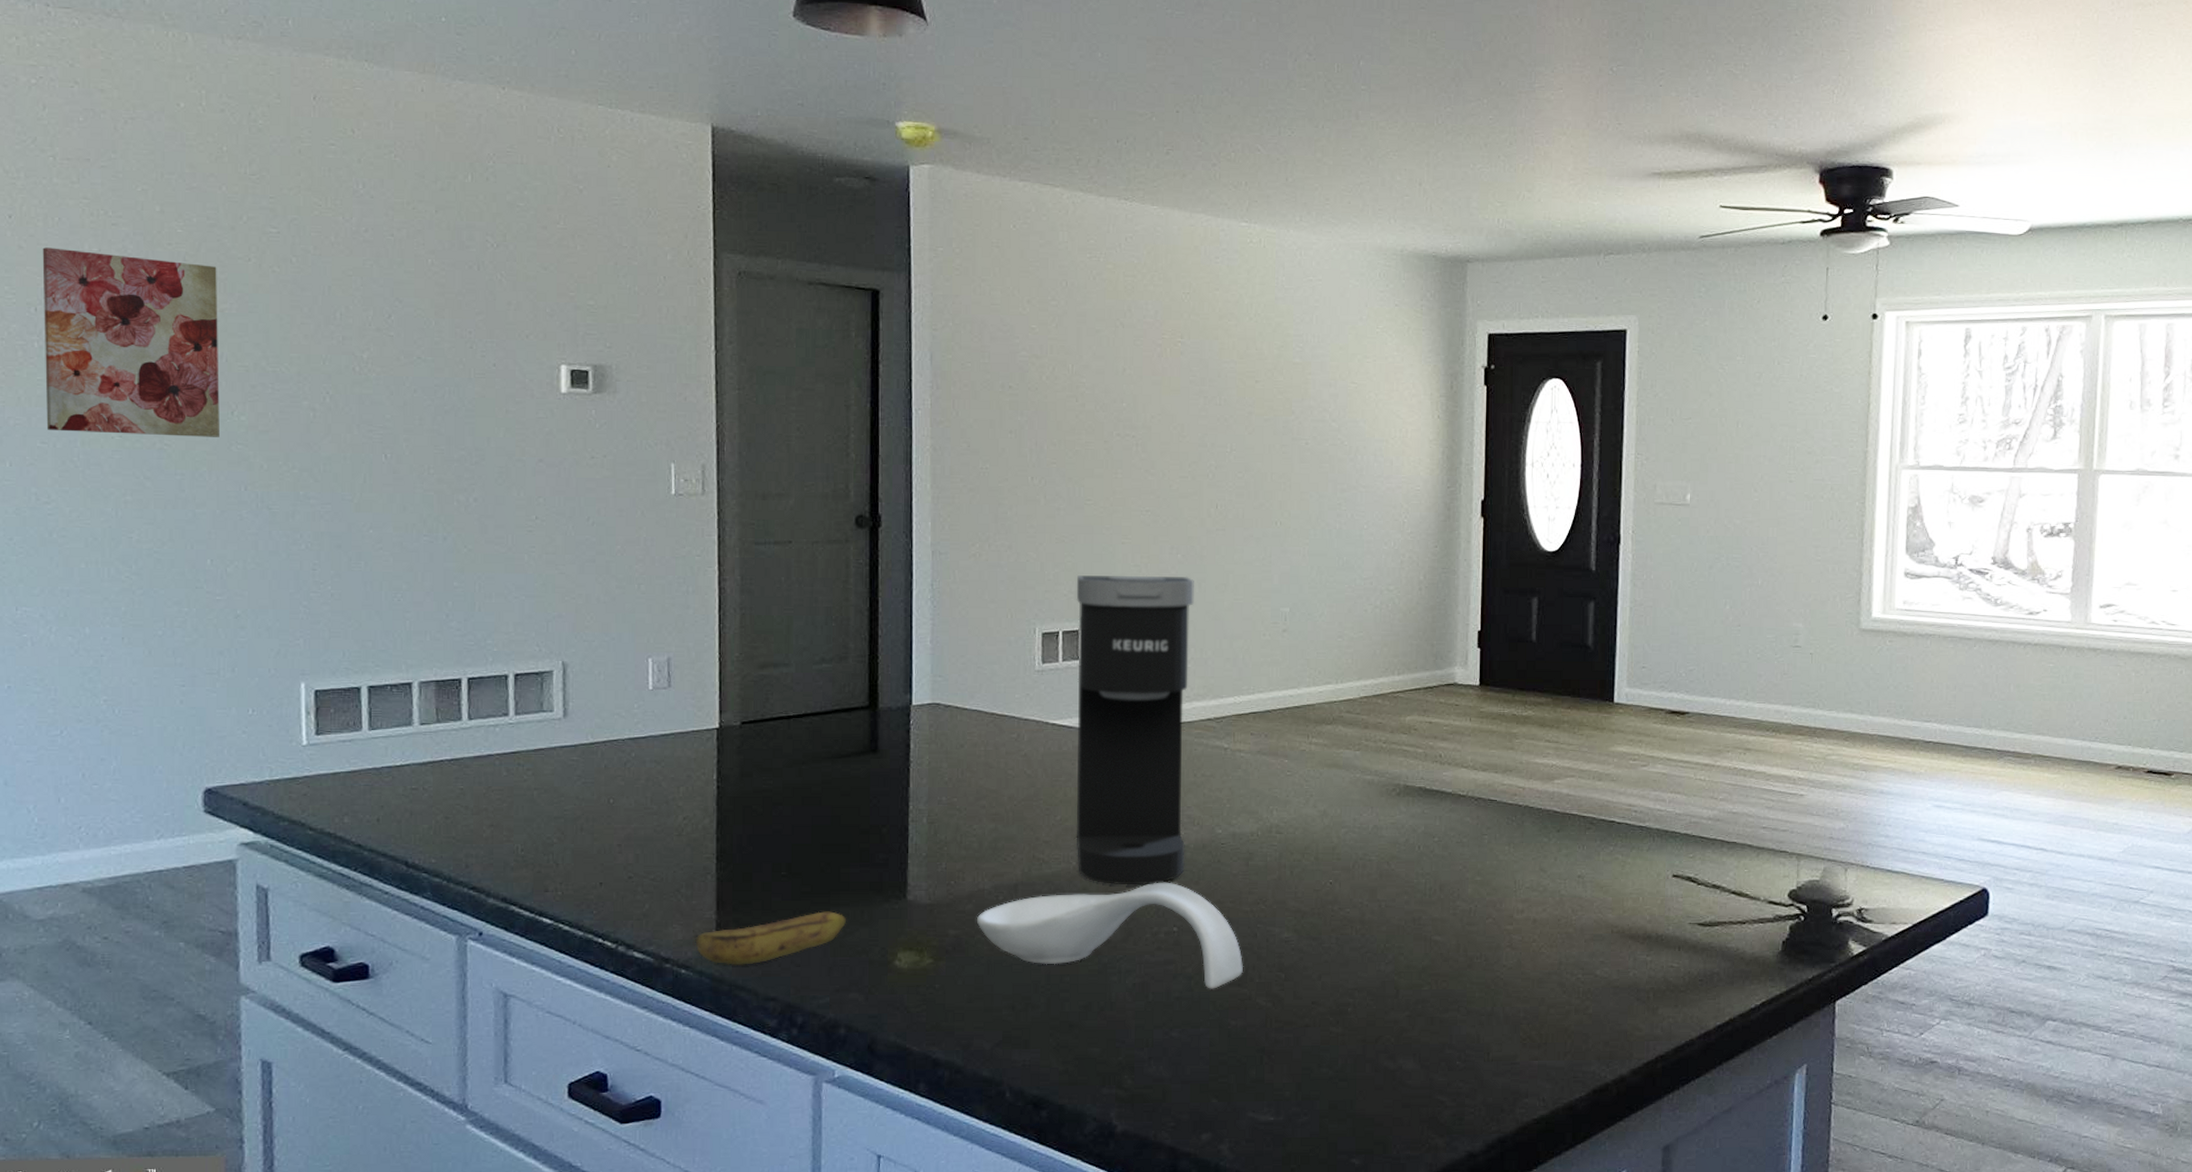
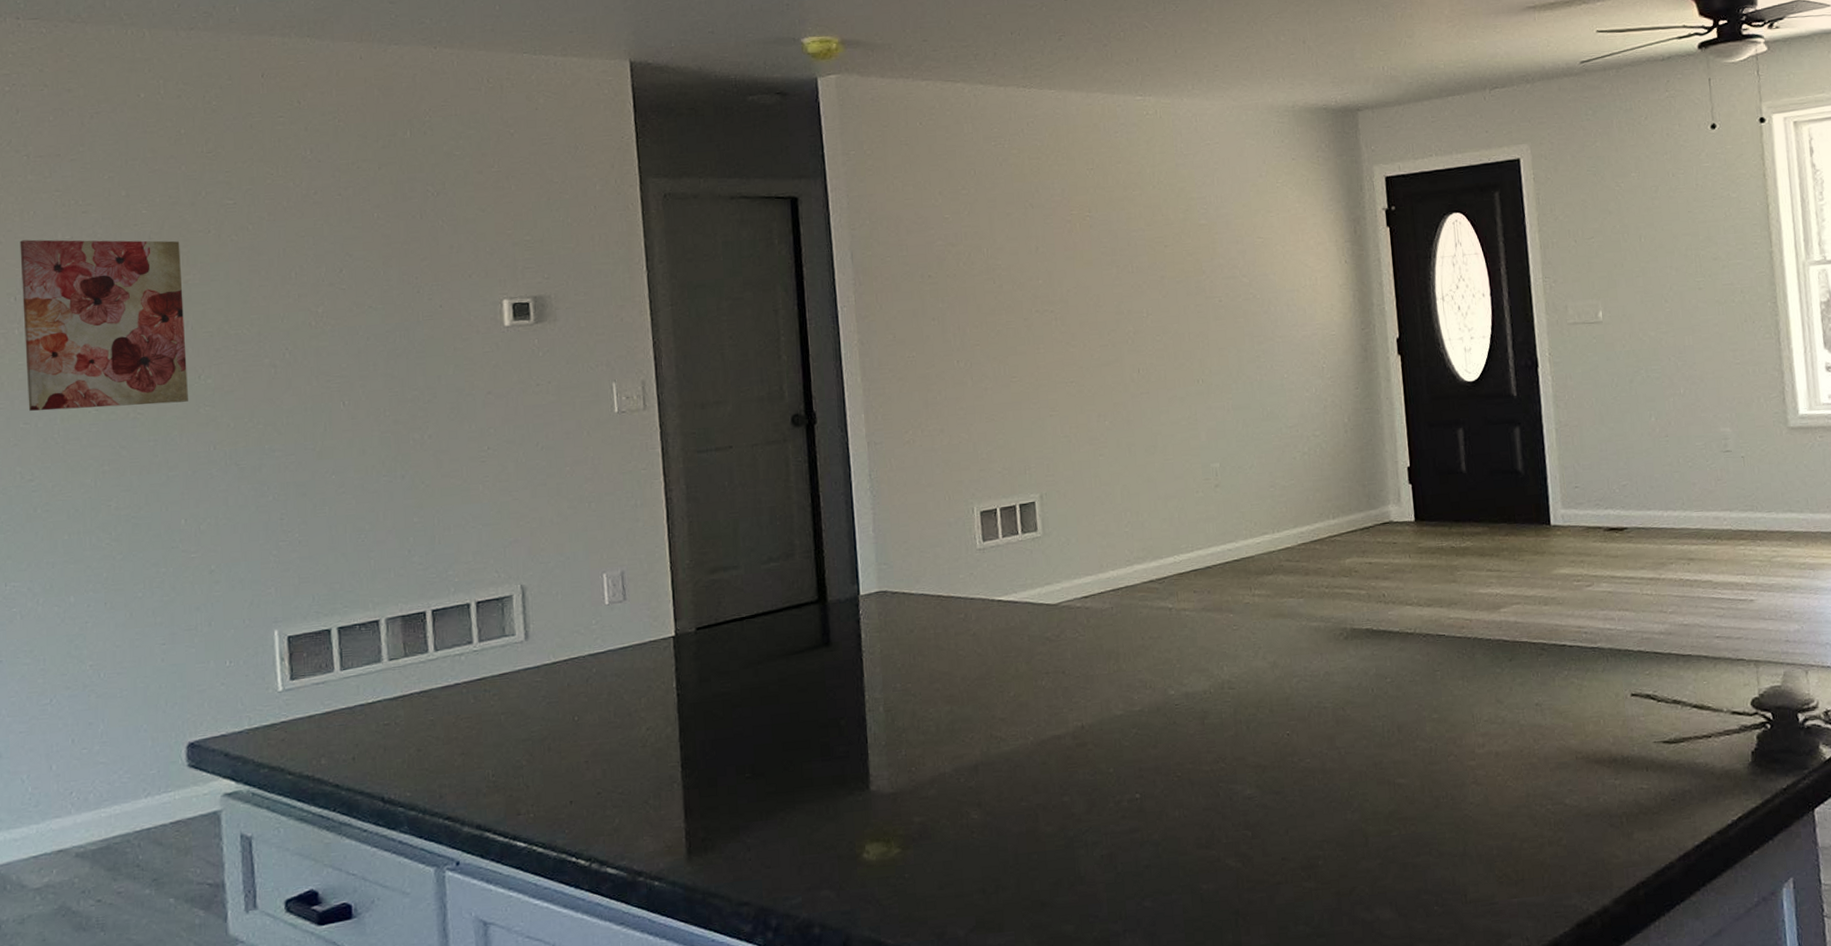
banana: present [694,911,847,965] -> none [665,809,813,873]
spoon rest: present [976,882,1244,989] -> none [940,749,1210,854]
coffee maker: present [1076,575,1194,884] -> none [1009,441,1142,756]

